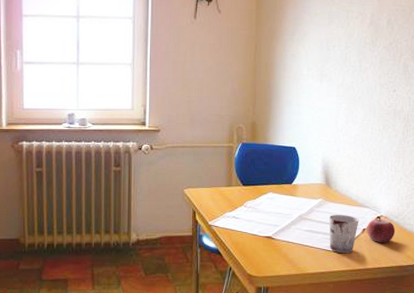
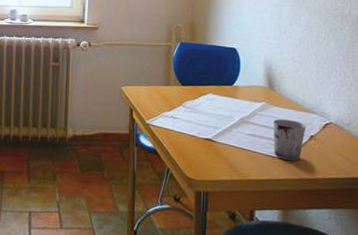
fruit: present [367,216,396,242] -> none [315,122,347,152]

